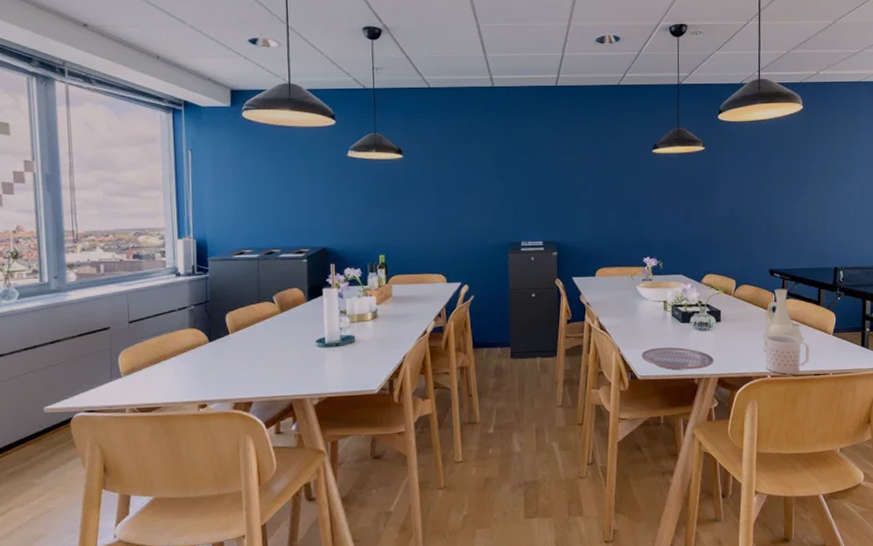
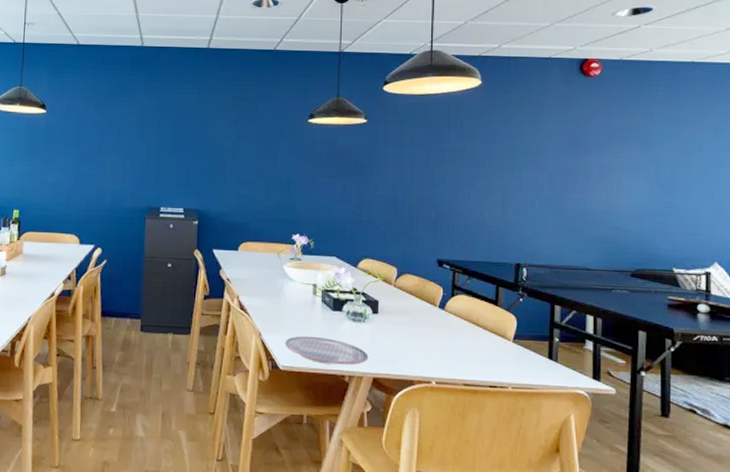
coffeepot: present [762,288,804,352] -> none [426,282,478,354]
mug: present [765,335,810,375] -> none [430,335,484,383]

